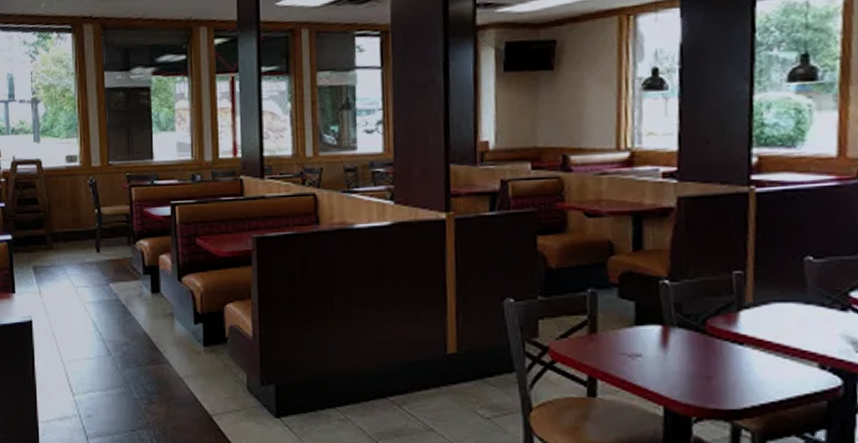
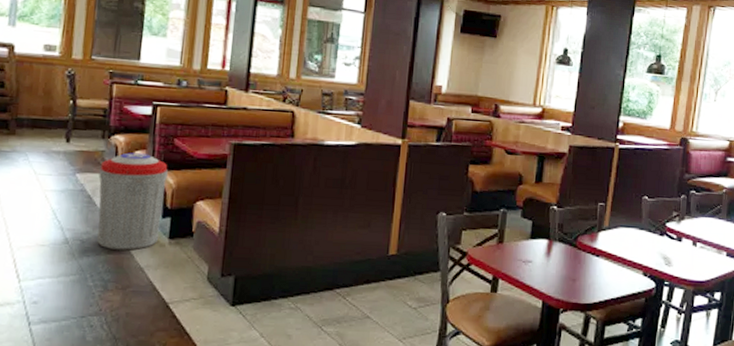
trash can: none [129,257,195,360] -> present [97,152,169,250]

